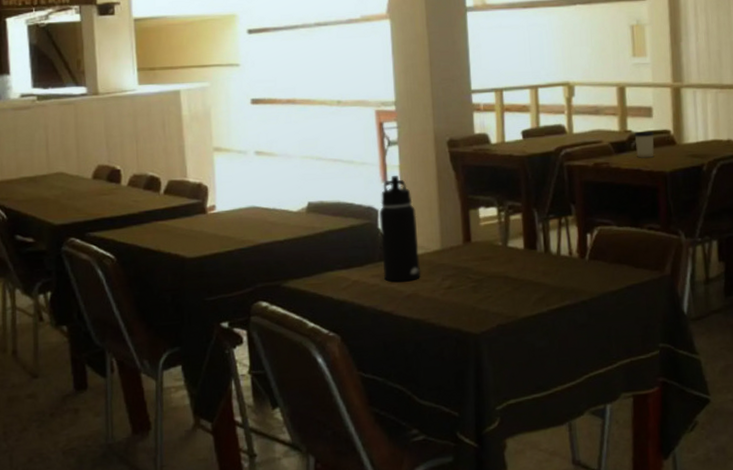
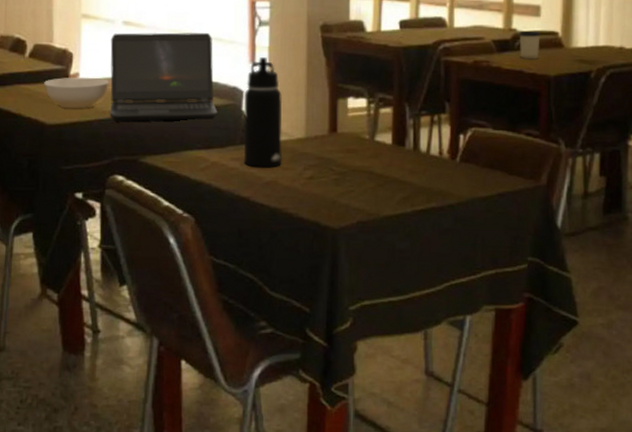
bowl: none [181,208,246,241] -> present [44,77,109,109]
laptop computer: none [244,157,355,249] -> present [109,32,218,121]

